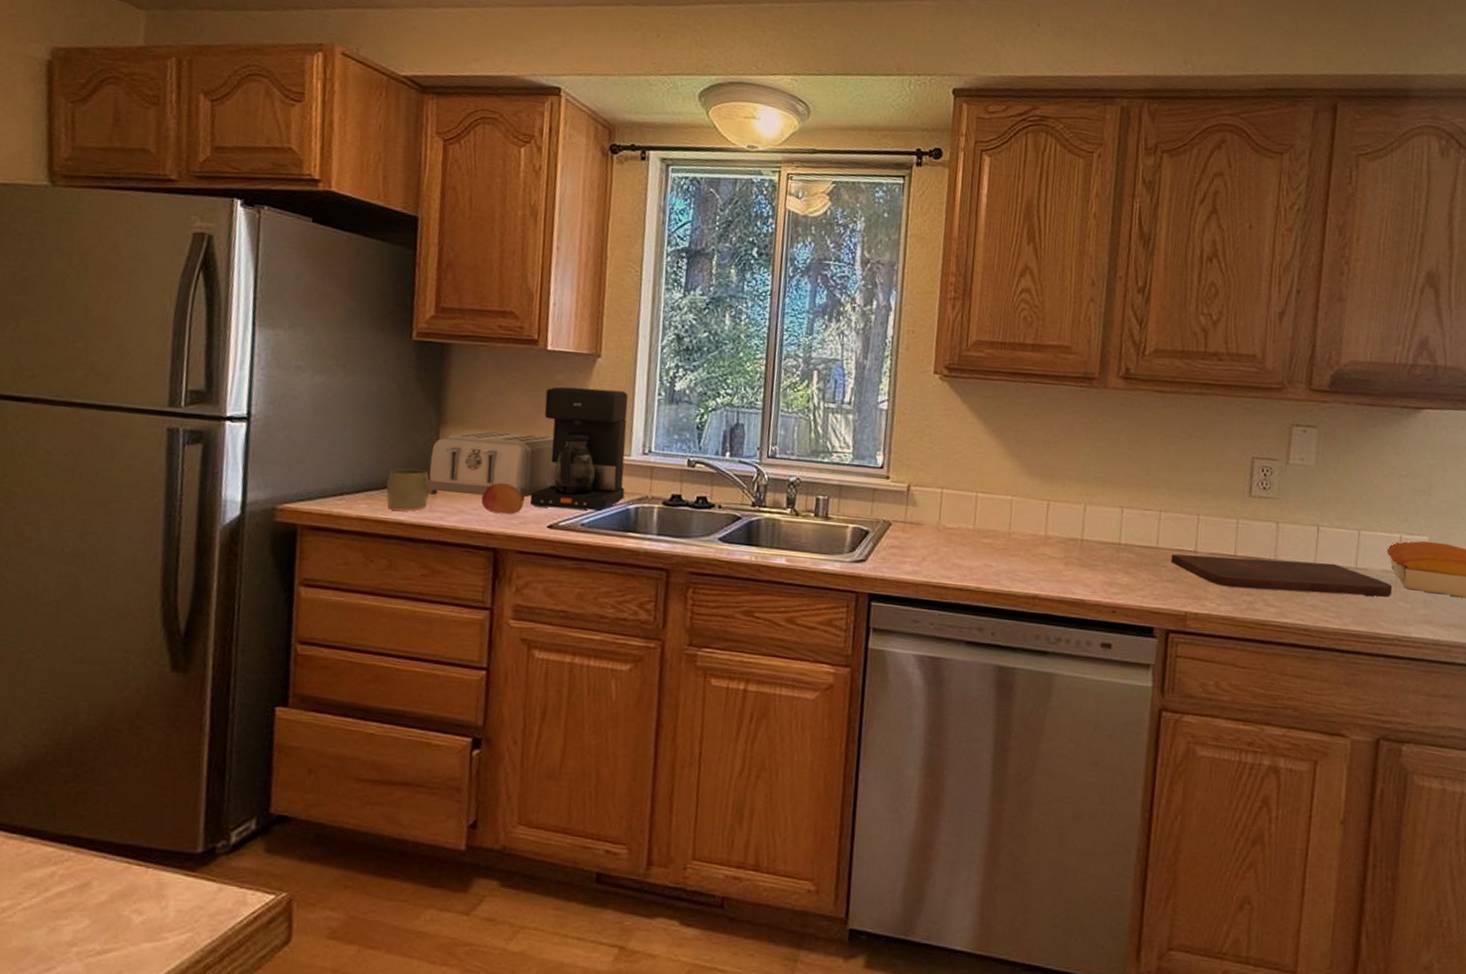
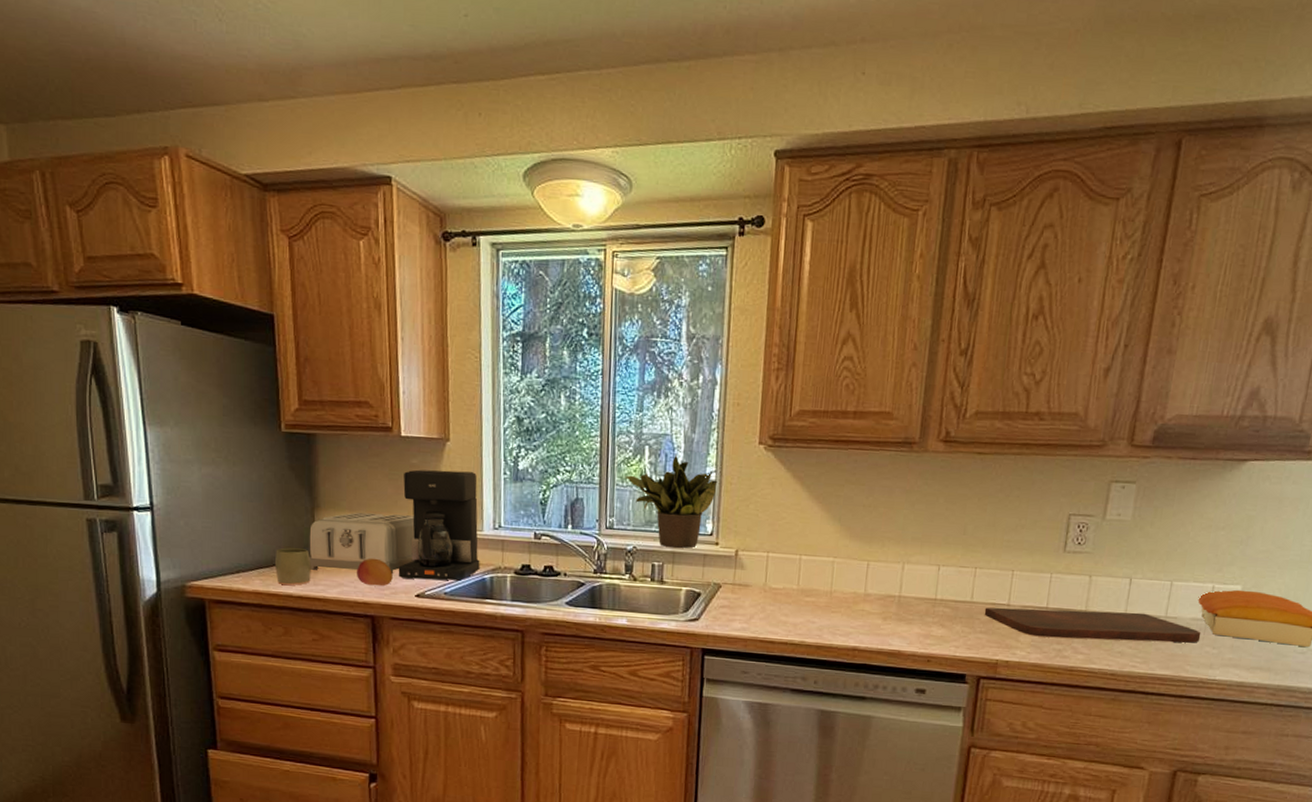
potted plant: none [790,381,890,482] -> present [624,455,718,548]

